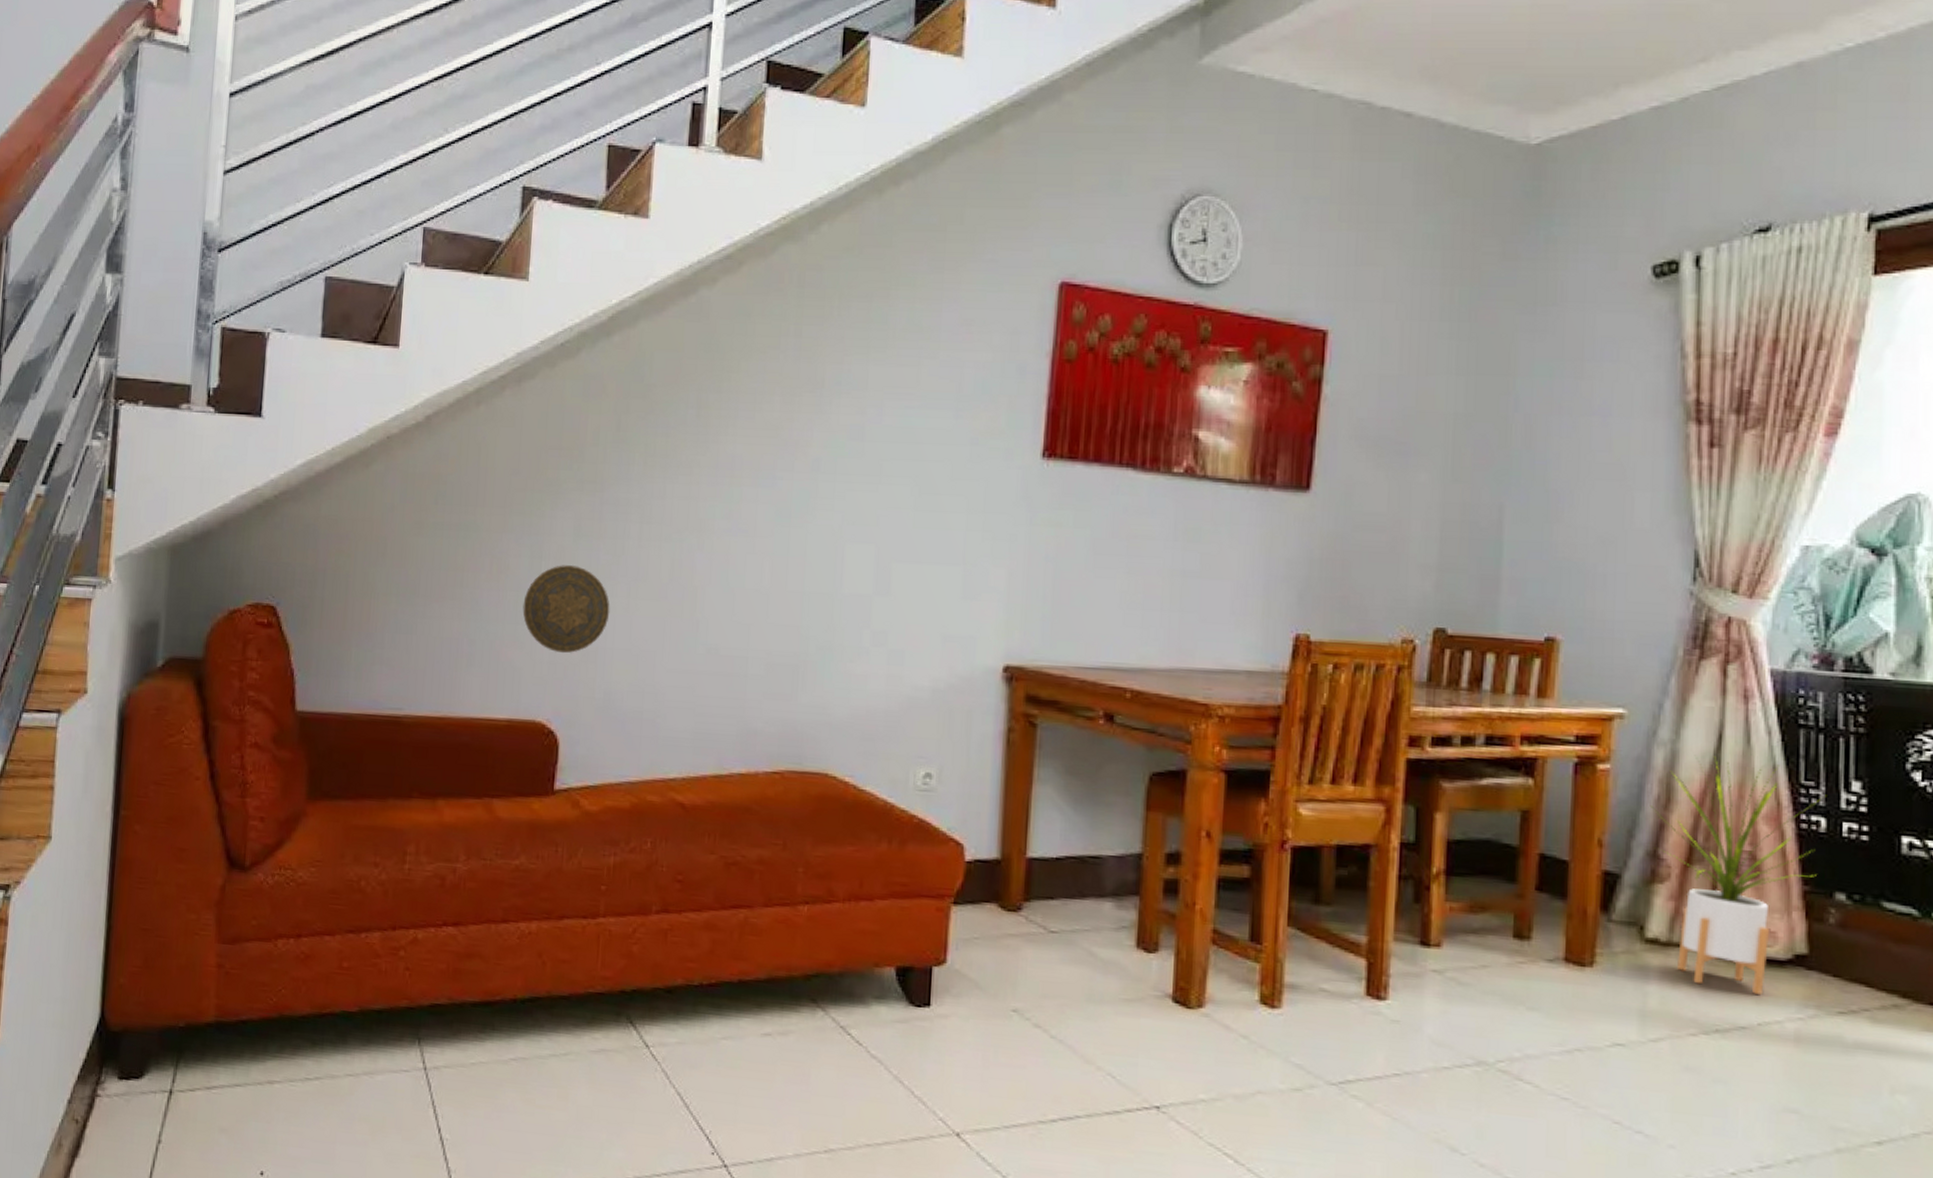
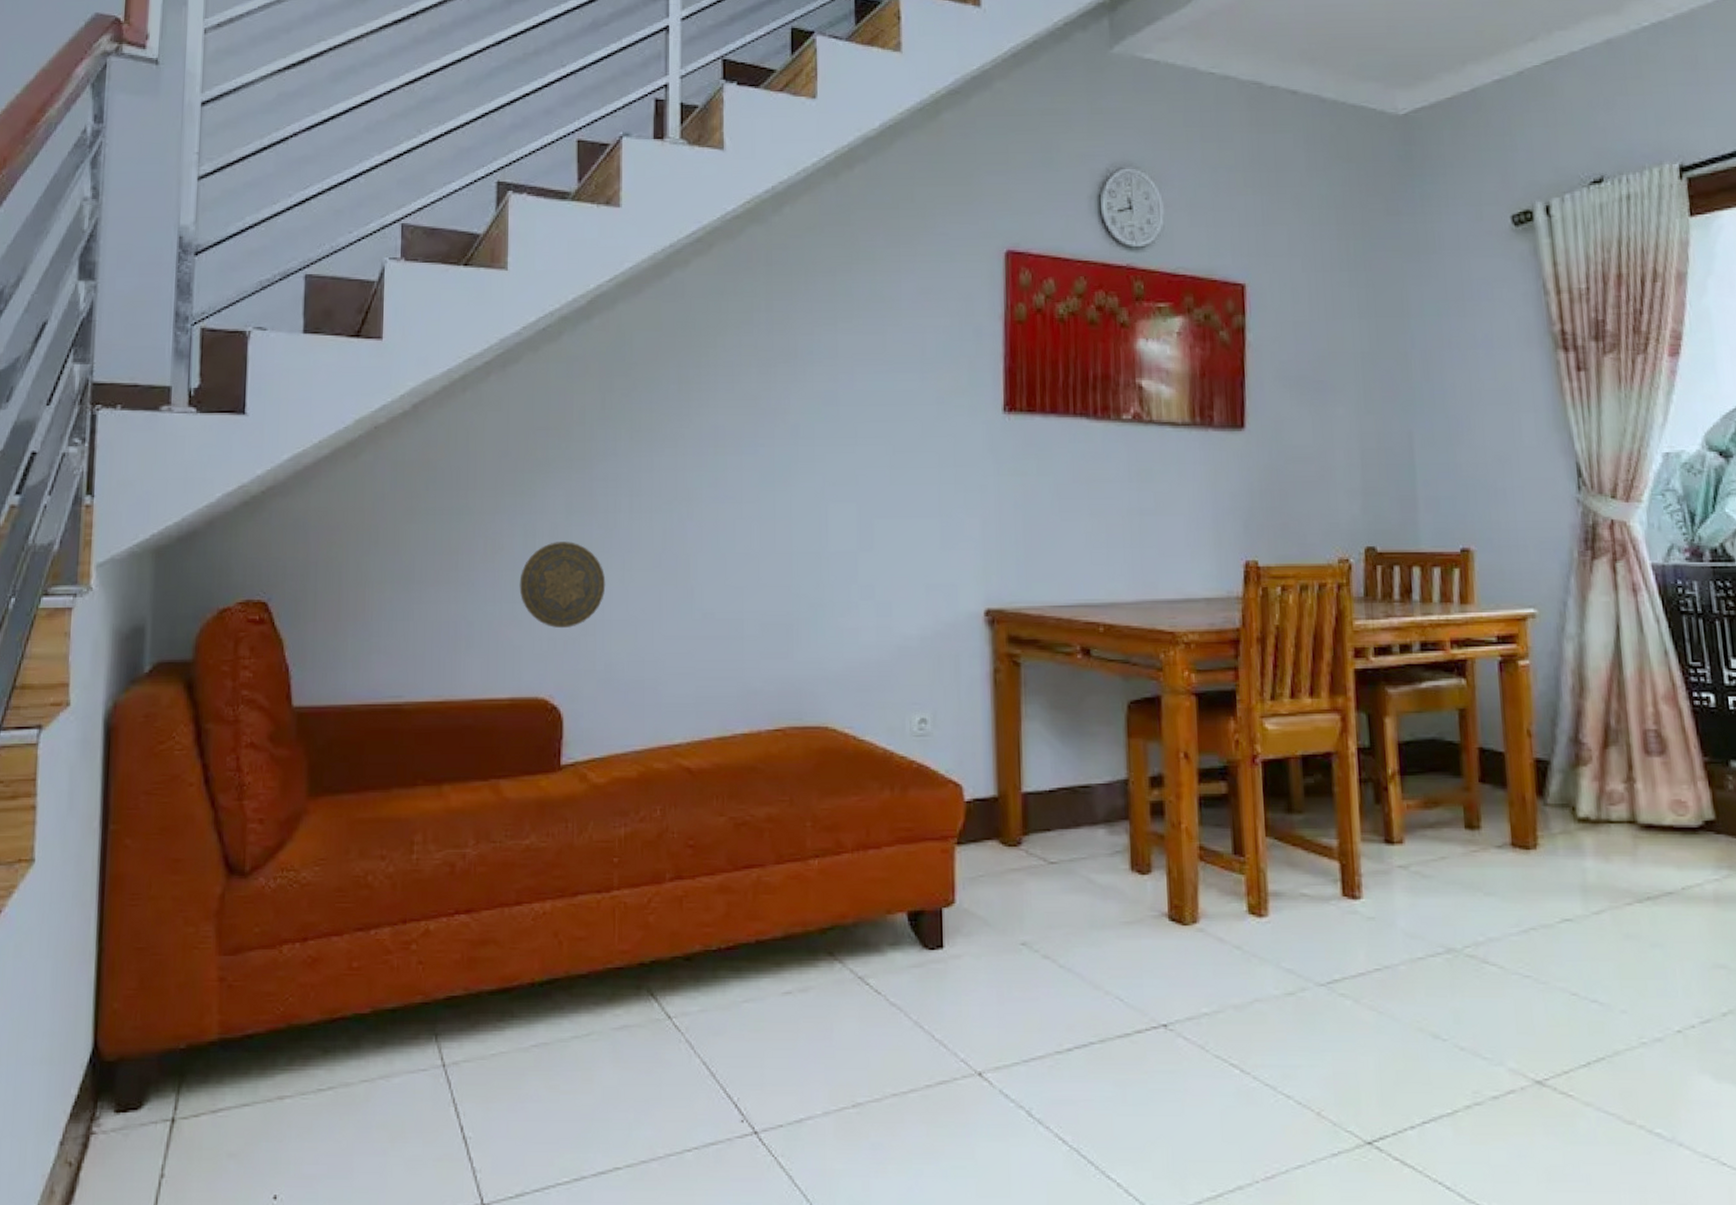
house plant: present [1649,756,1820,994] -> none [1566,646,1713,861]

